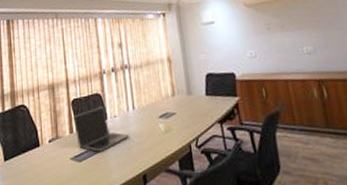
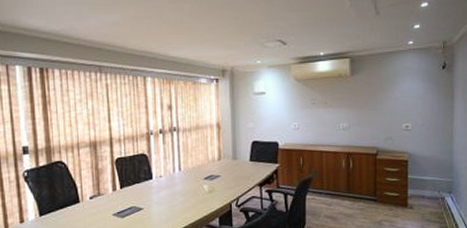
laptop: present [72,107,129,152] -> none [116,167,173,209]

